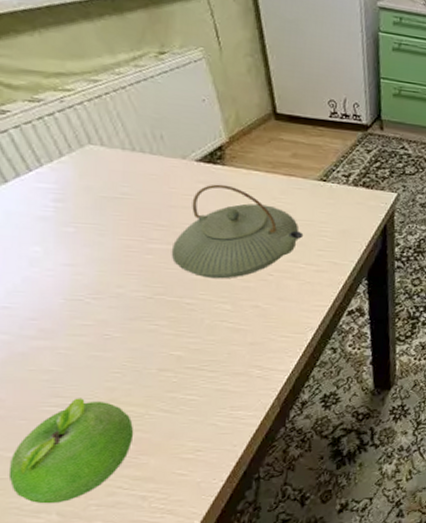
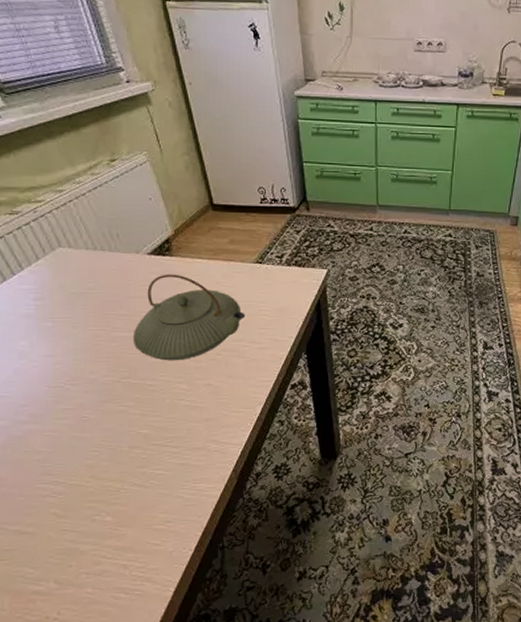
fruit: present [8,398,134,504] -> none [13,475,113,573]

